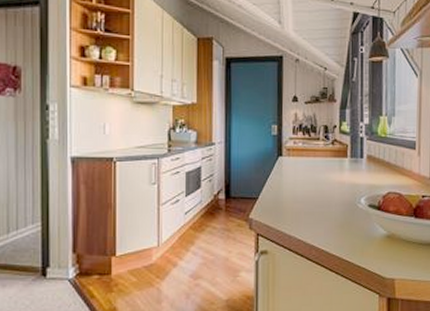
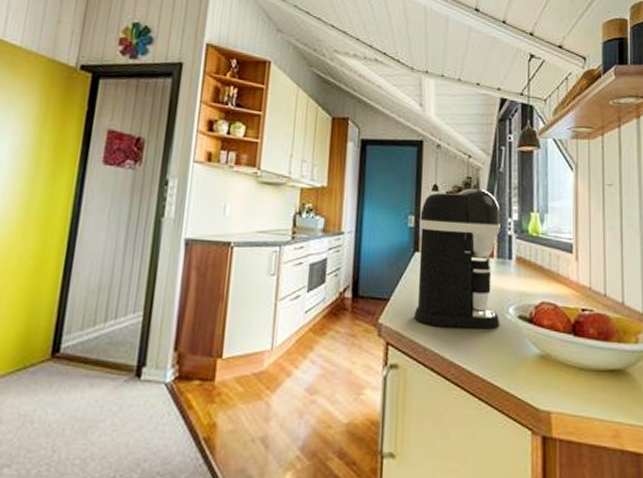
coffee maker: none [279,97,354,218] -> present [413,187,501,330]

